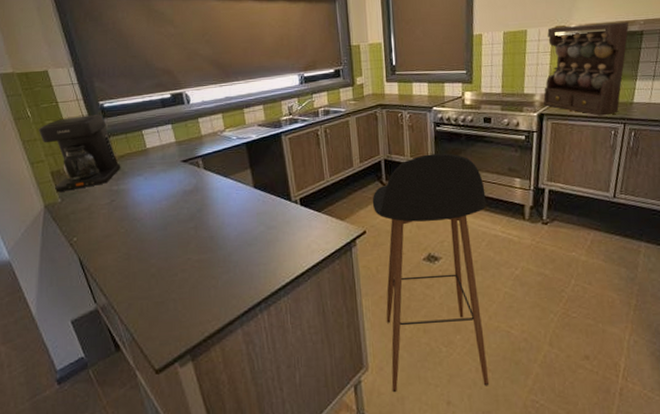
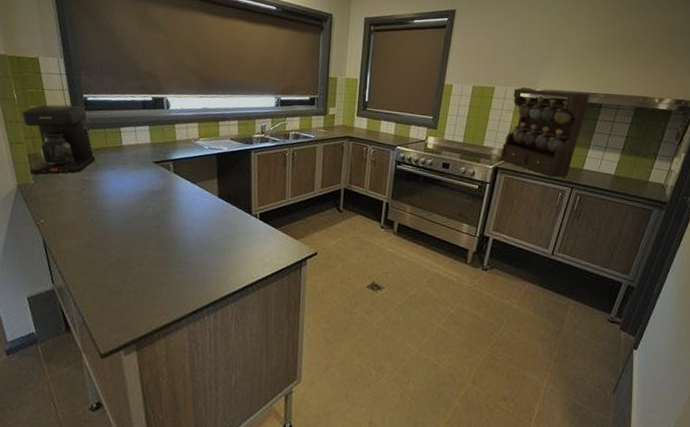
bar stool: present [372,153,489,392] -> none [320,189,434,413]

